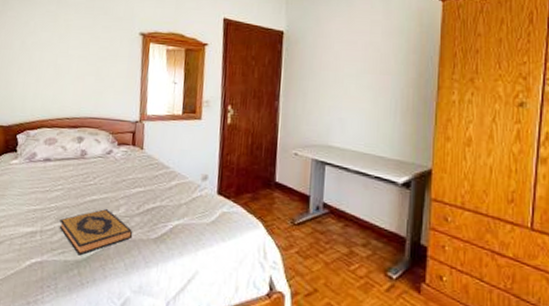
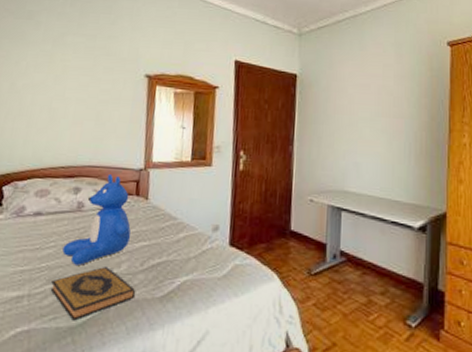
teddy bear: none [69,126,128,207] -> present [62,174,131,265]

